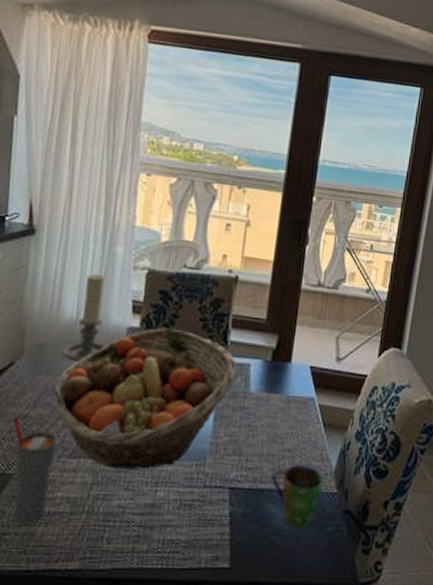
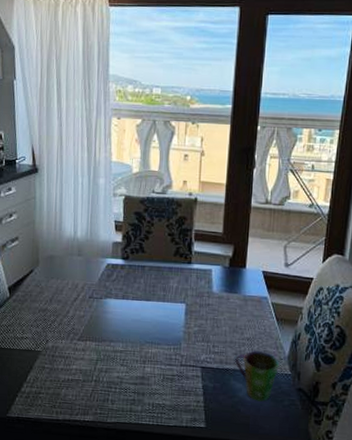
cup: present [13,417,58,526] -> none [37,310,69,389]
fruit basket: present [51,327,238,470] -> none [62,242,202,351]
candle holder: present [61,274,106,362] -> none [66,201,98,269]

